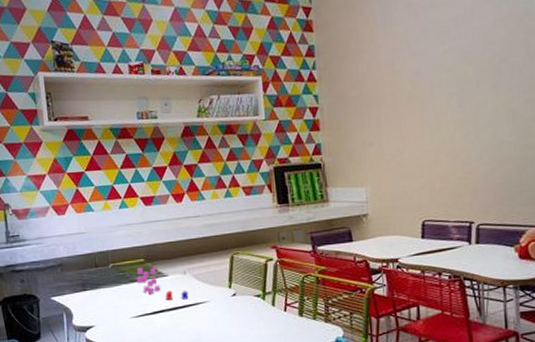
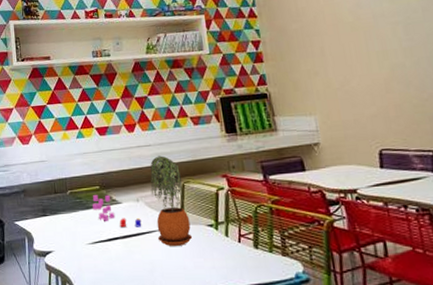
potted plant: none [198,227,239,317] -> present [150,155,192,246]

